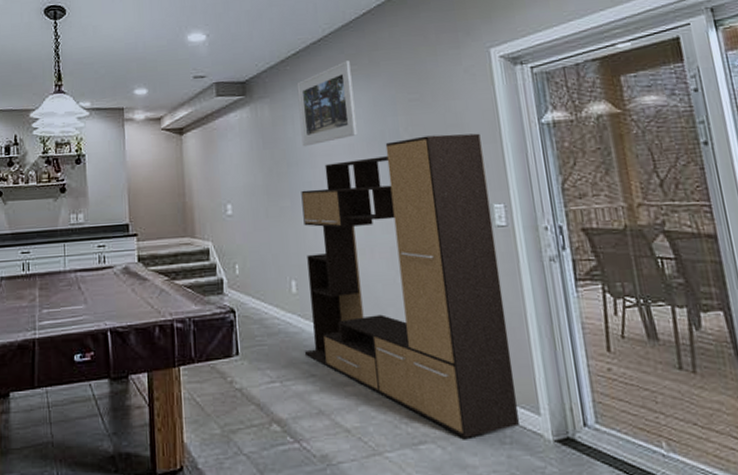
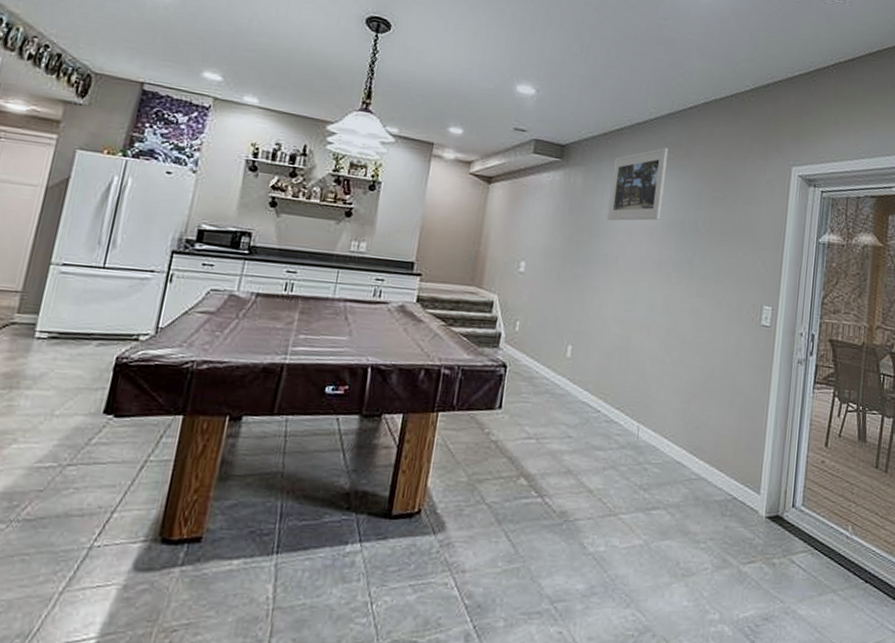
media console: present [301,133,520,438] -> none [565,232,766,508]

